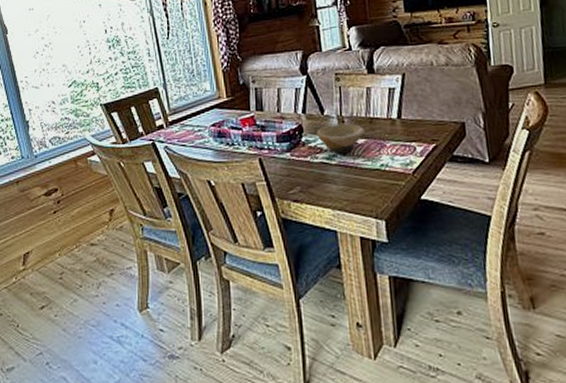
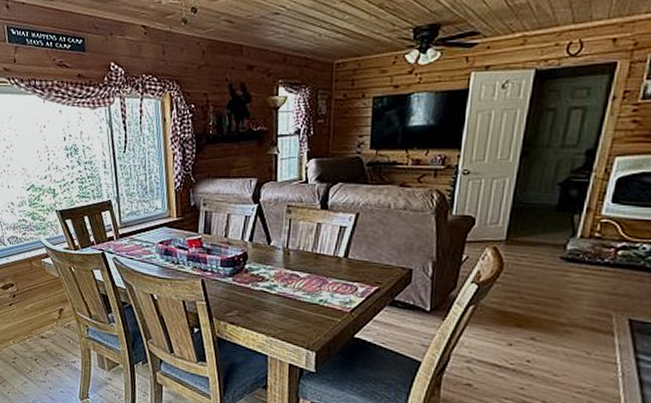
bowl: present [316,124,364,154] -> none [260,255,308,285]

